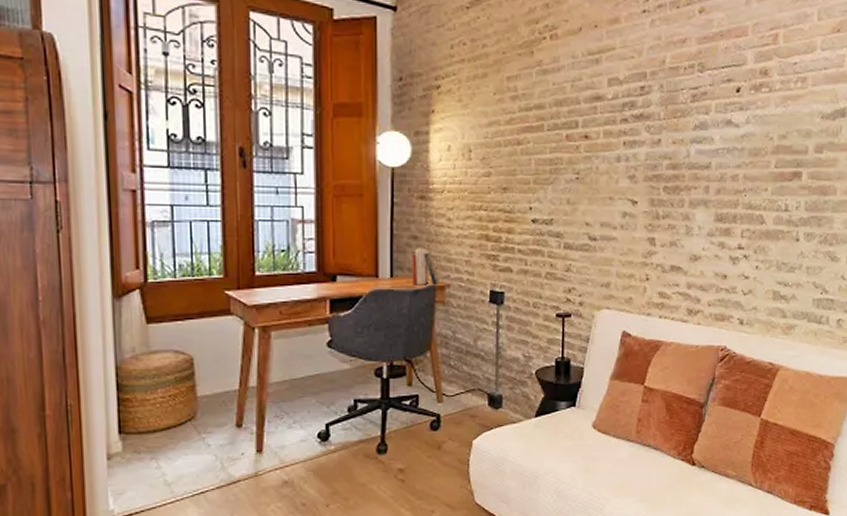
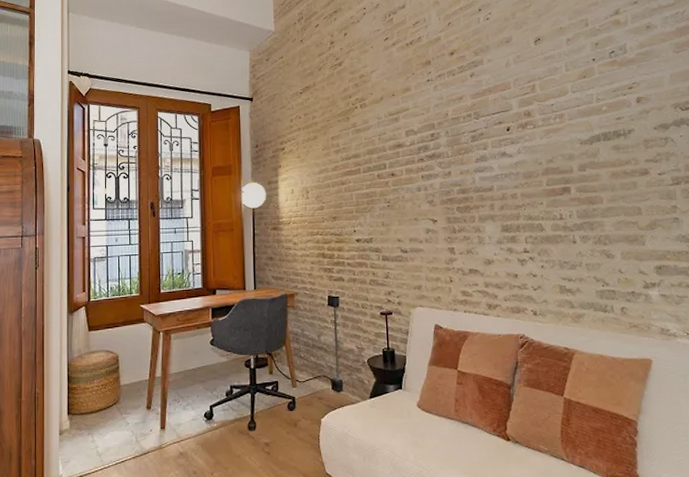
books: present [411,248,439,285] -> none [268,266,290,295]

